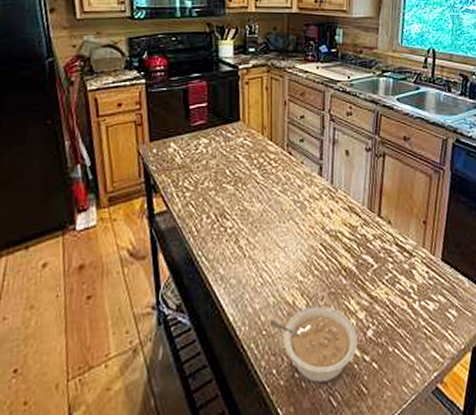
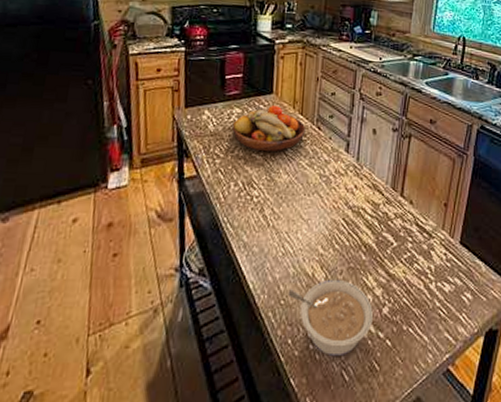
fruit bowl: none [200,132,276,181] -> present [232,104,306,152]

